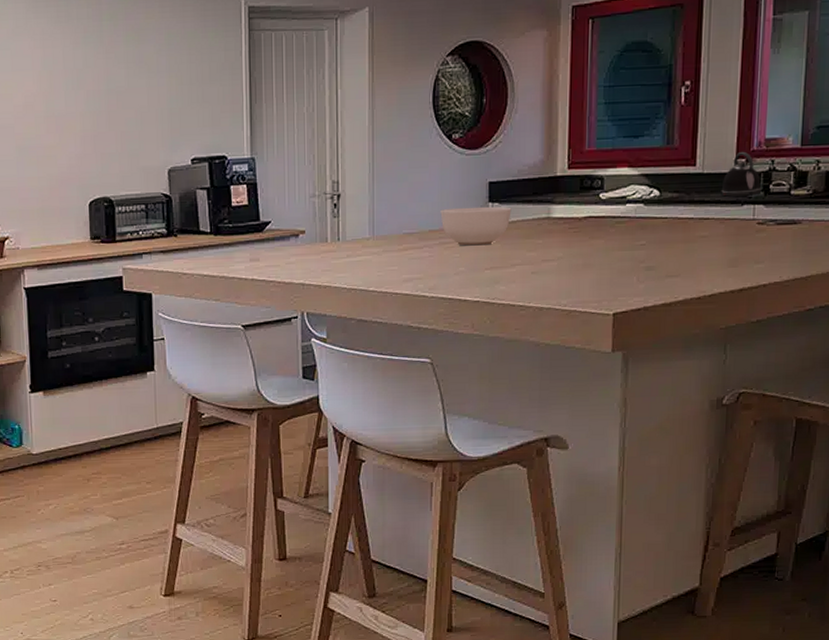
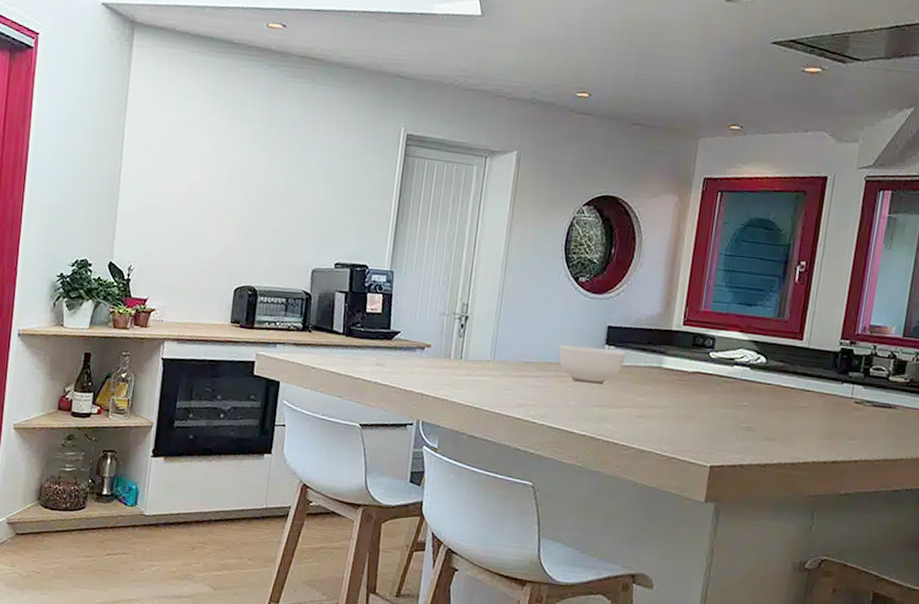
kettle: present [721,151,762,197] -> none [823,333,862,376]

